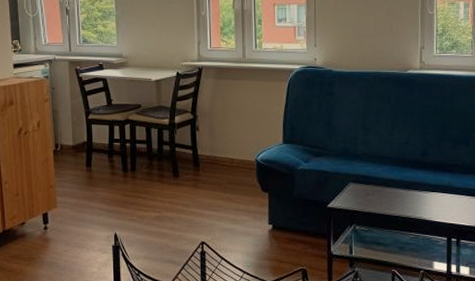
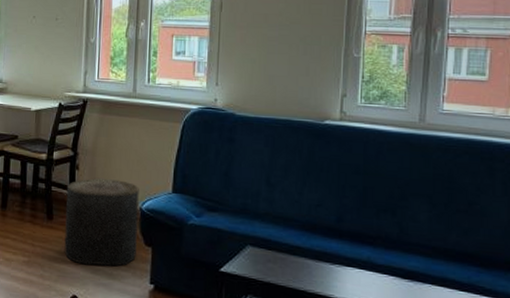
stool: none [189,137,255,214] -> present [64,178,139,267]

